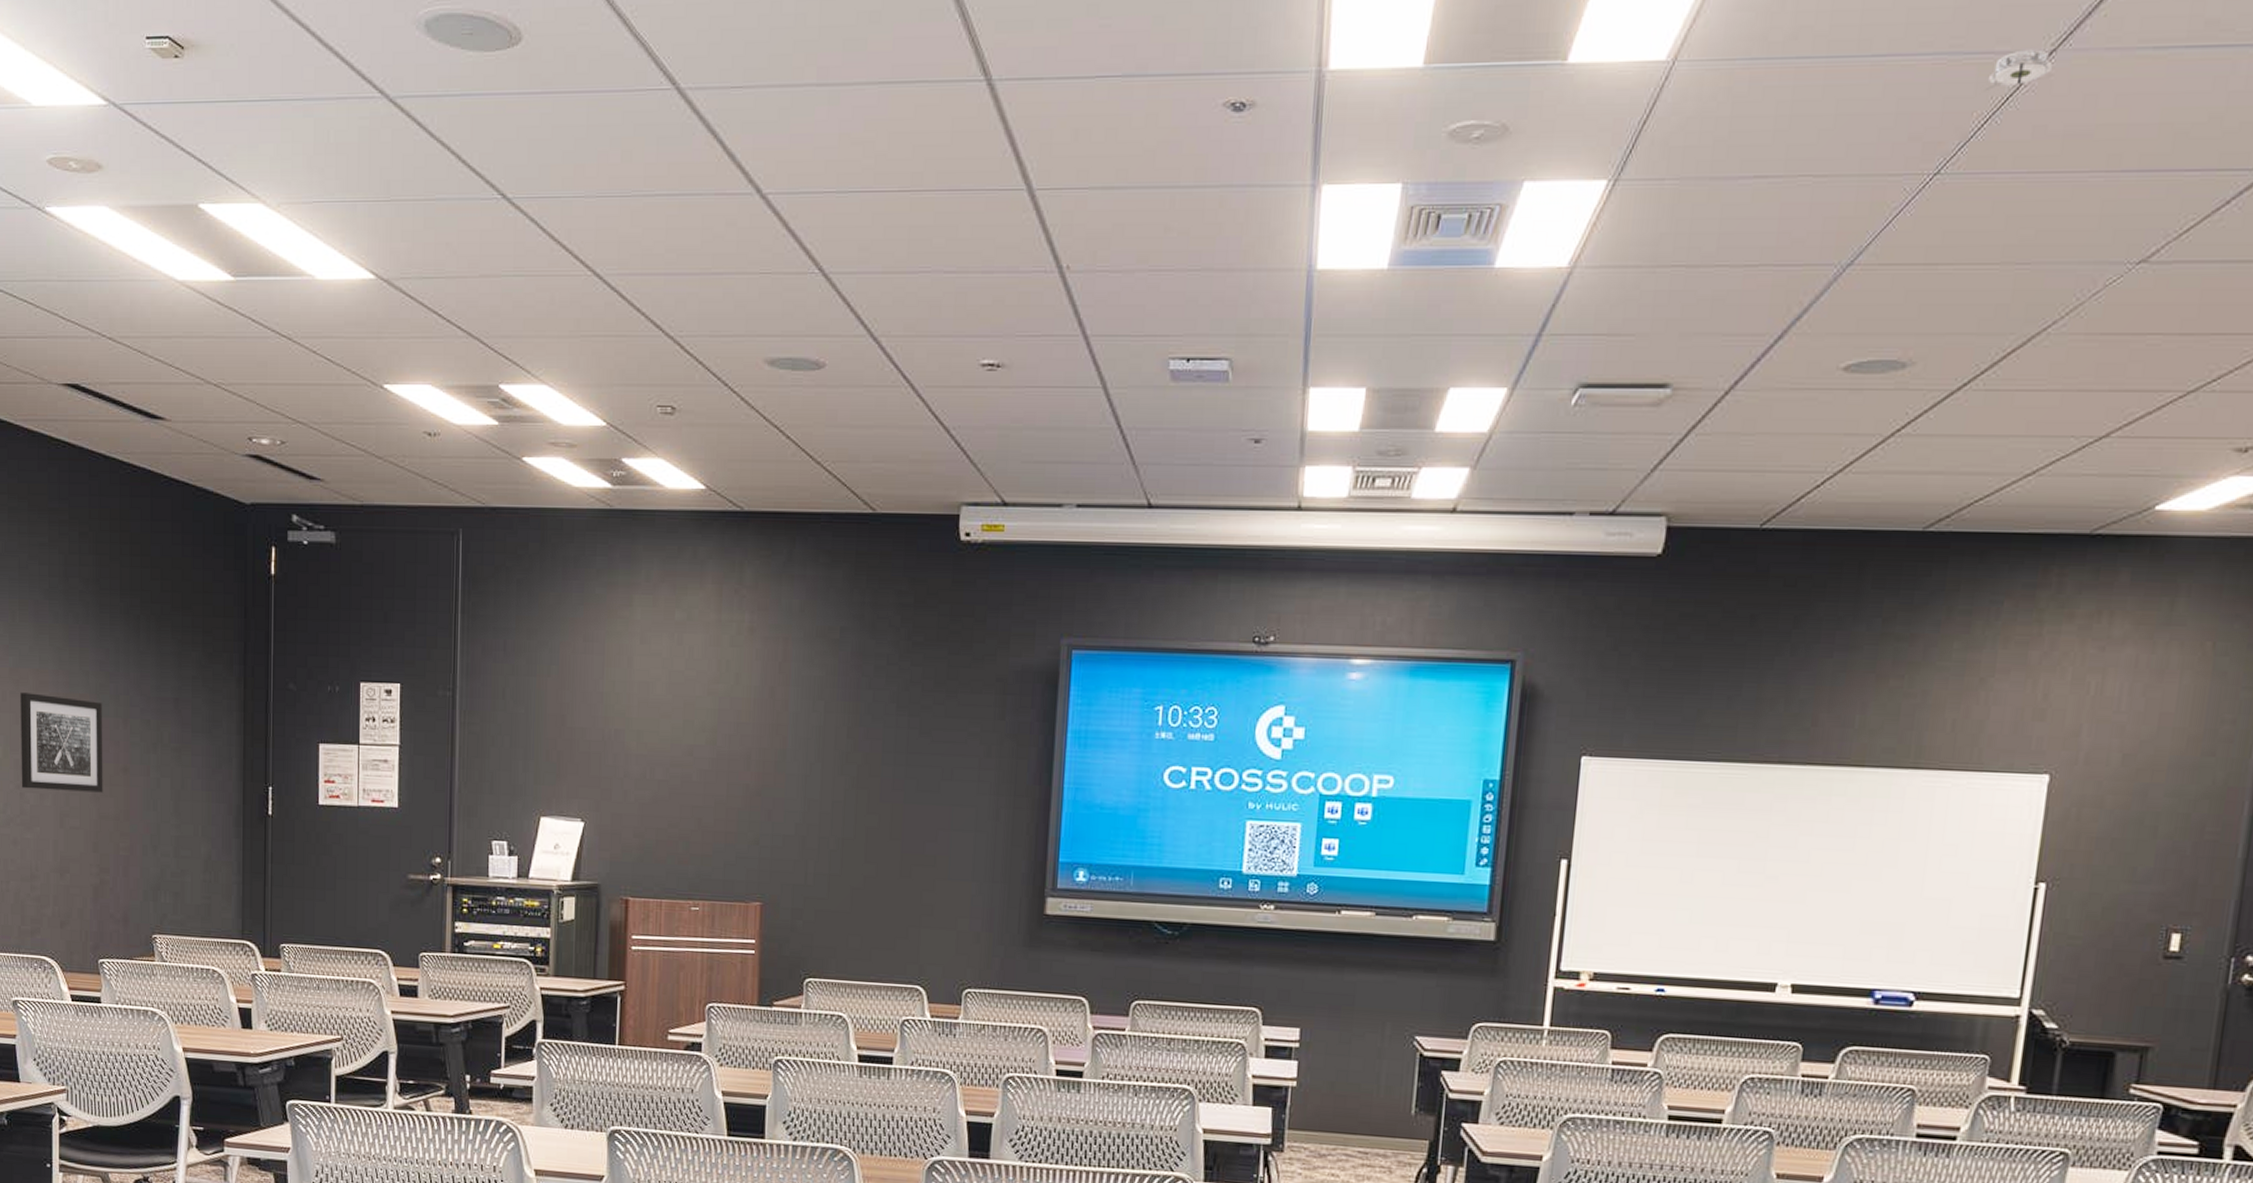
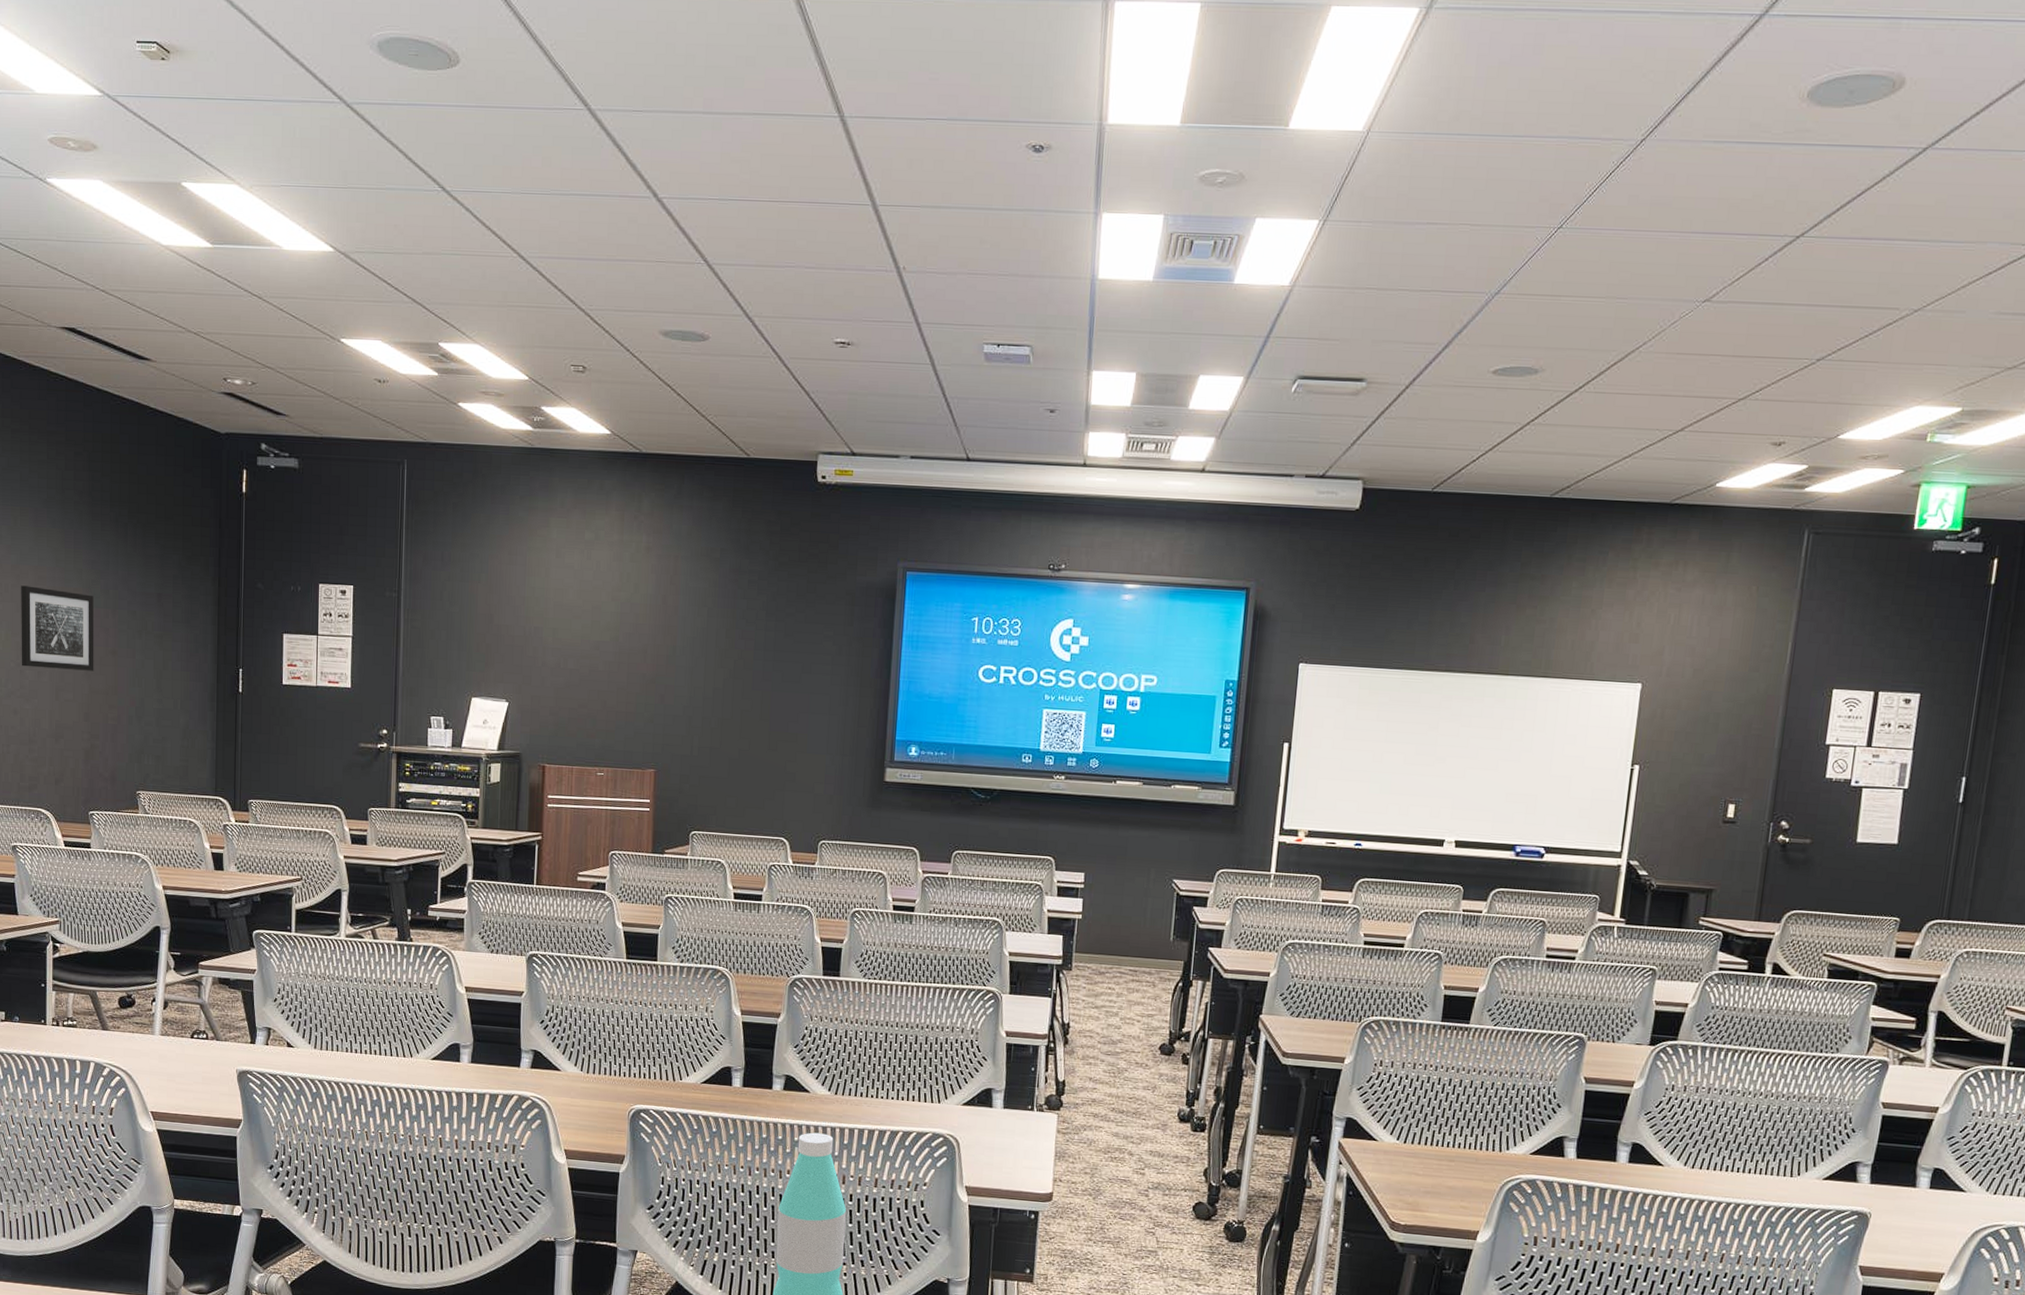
smoke detector: present [1986,49,2054,90] -> none [1595,138,1643,167]

